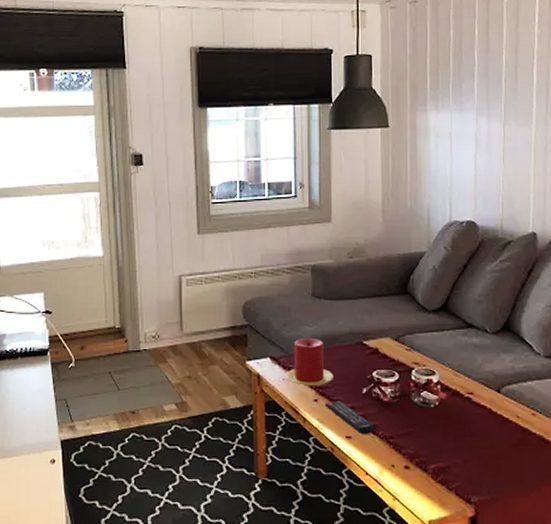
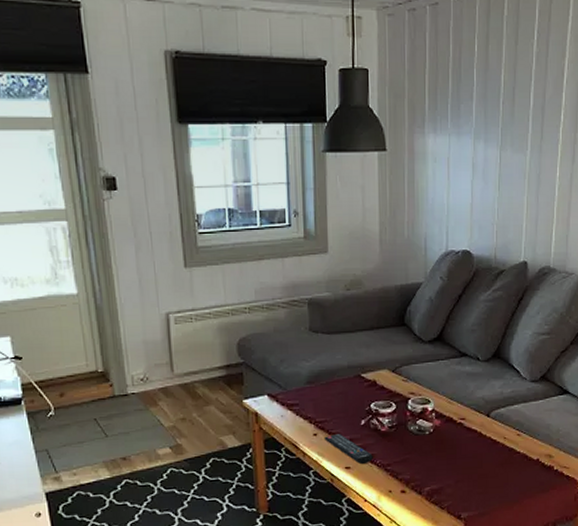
candle: present [285,337,333,386] -> none [284,373,332,421]

